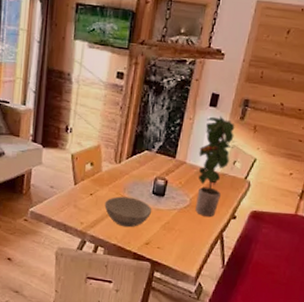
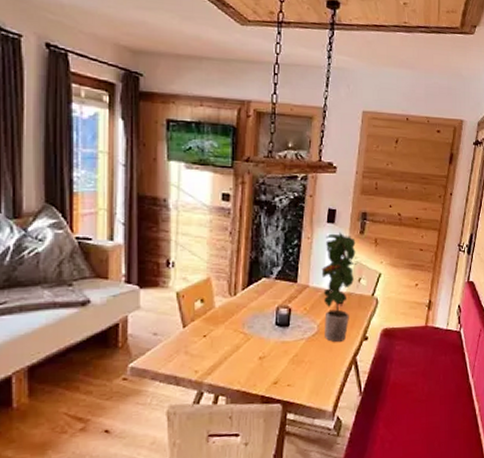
bowl: present [104,196,152,228] -> none [222,333,277,369]

